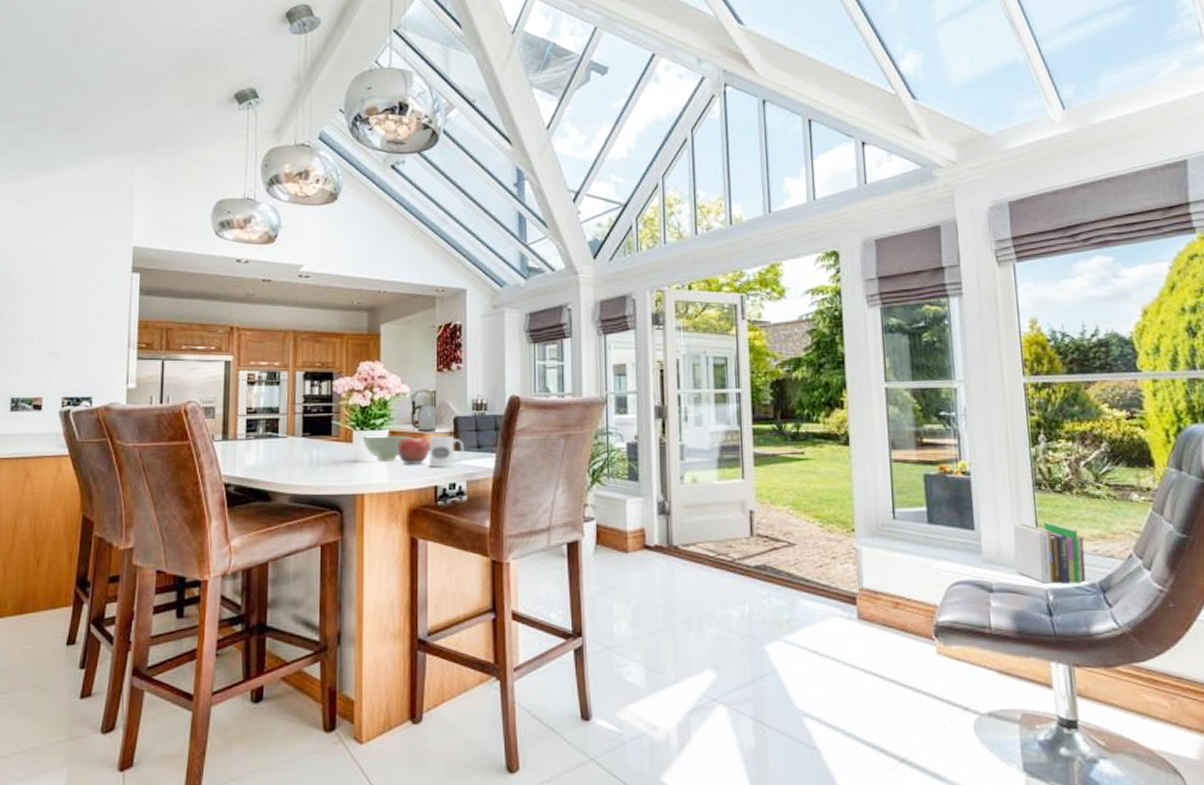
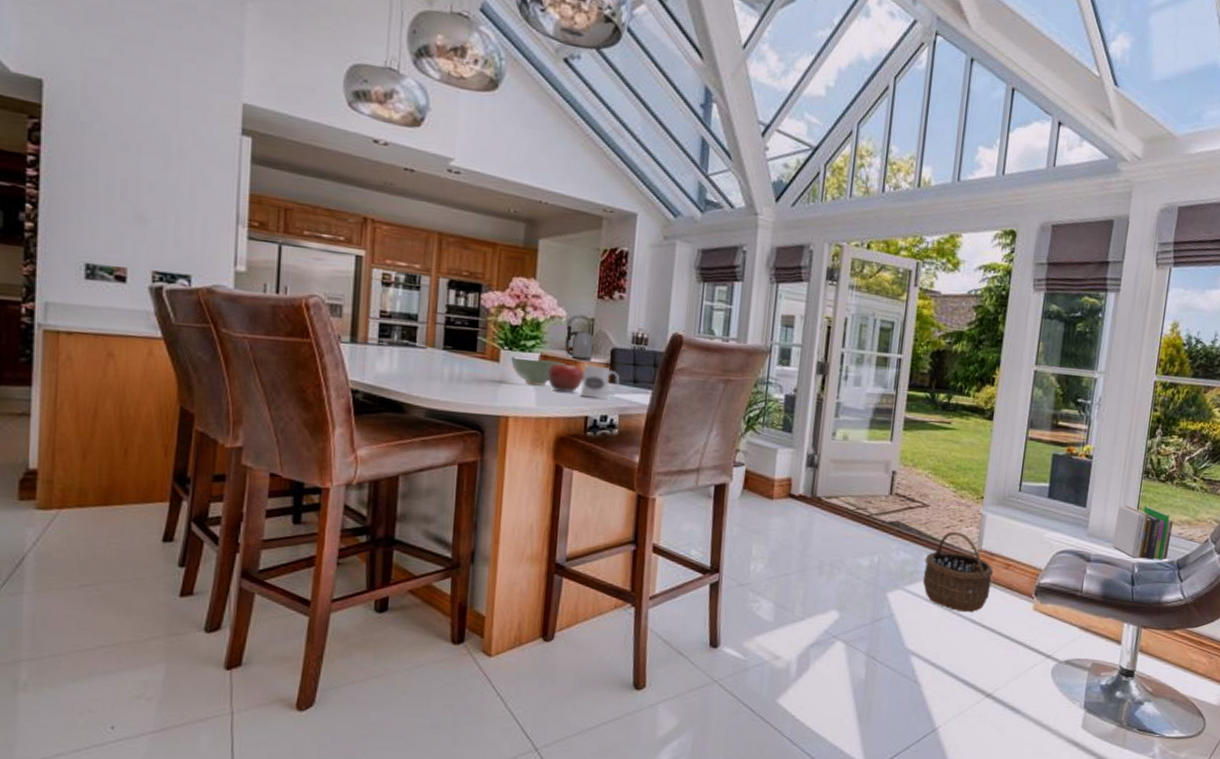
wicker basket: none [801,570,882,662] -> present [922,531,994,613]

